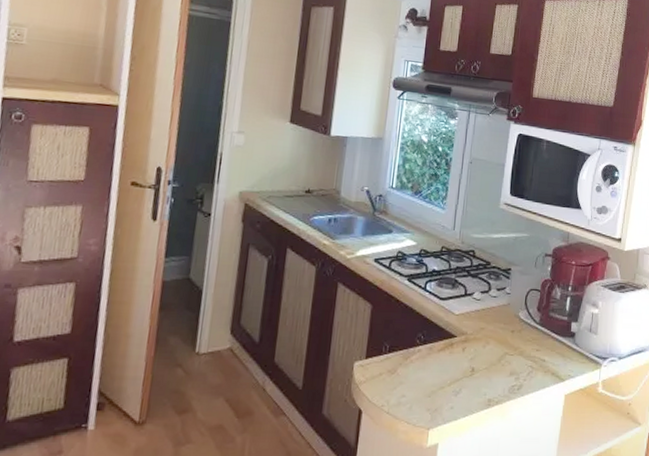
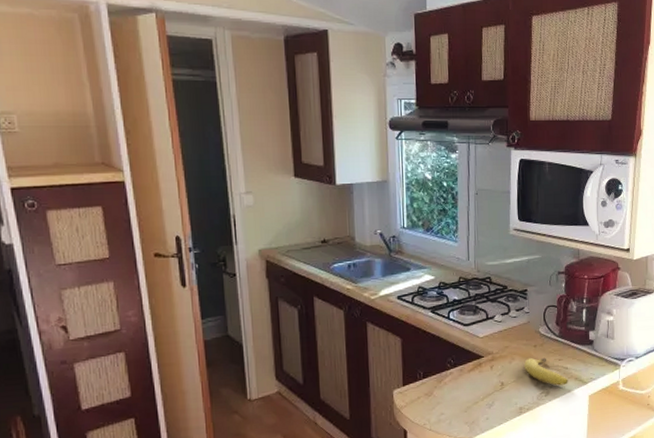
fruit: none [499,345,544,379] -> present [524,357,568,386]

